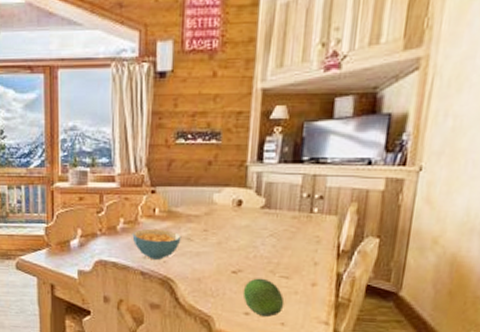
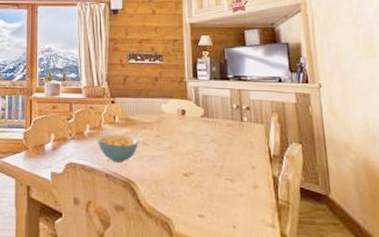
fruit: present [242,278,285,318] -> none [195,180,233,220]

